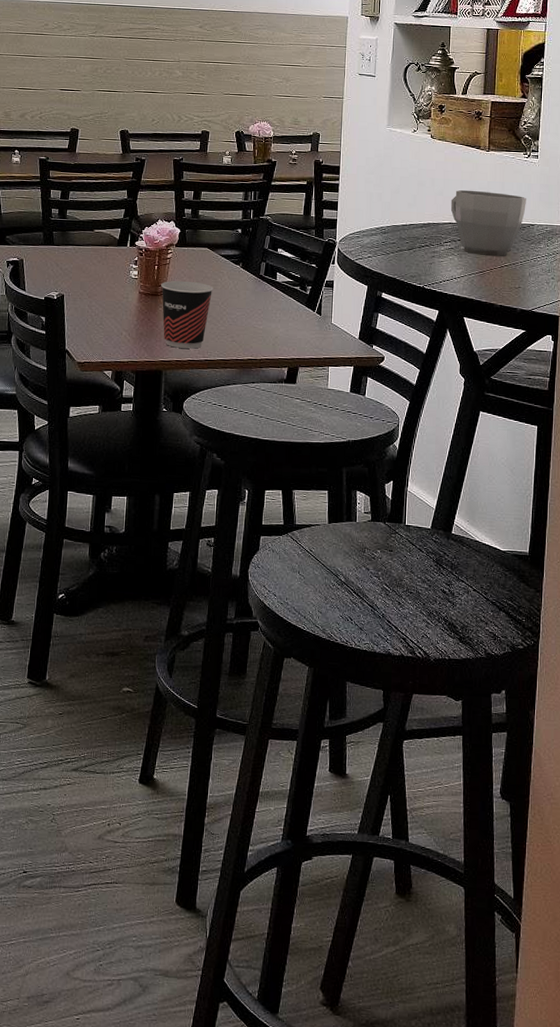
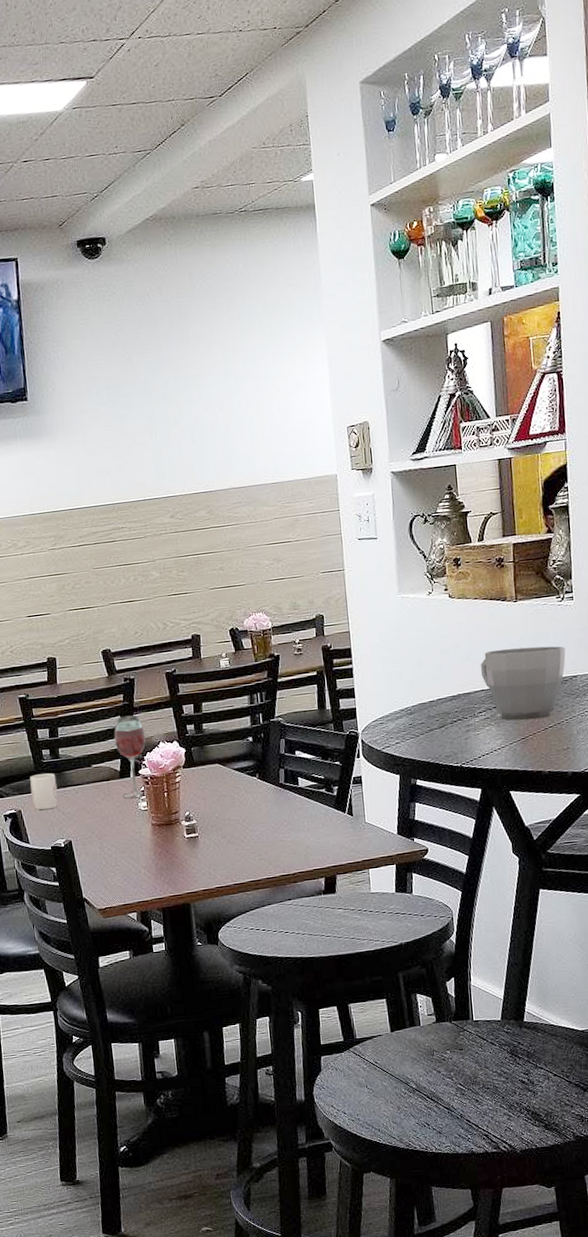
mug: none [34,230,60,263] -> present [30,773,59,811]
wineglass: none [117,191,147,267] -> present [114,714,146,800]
cup: present [161,280,214,349] -> none [174,802,232,877]

